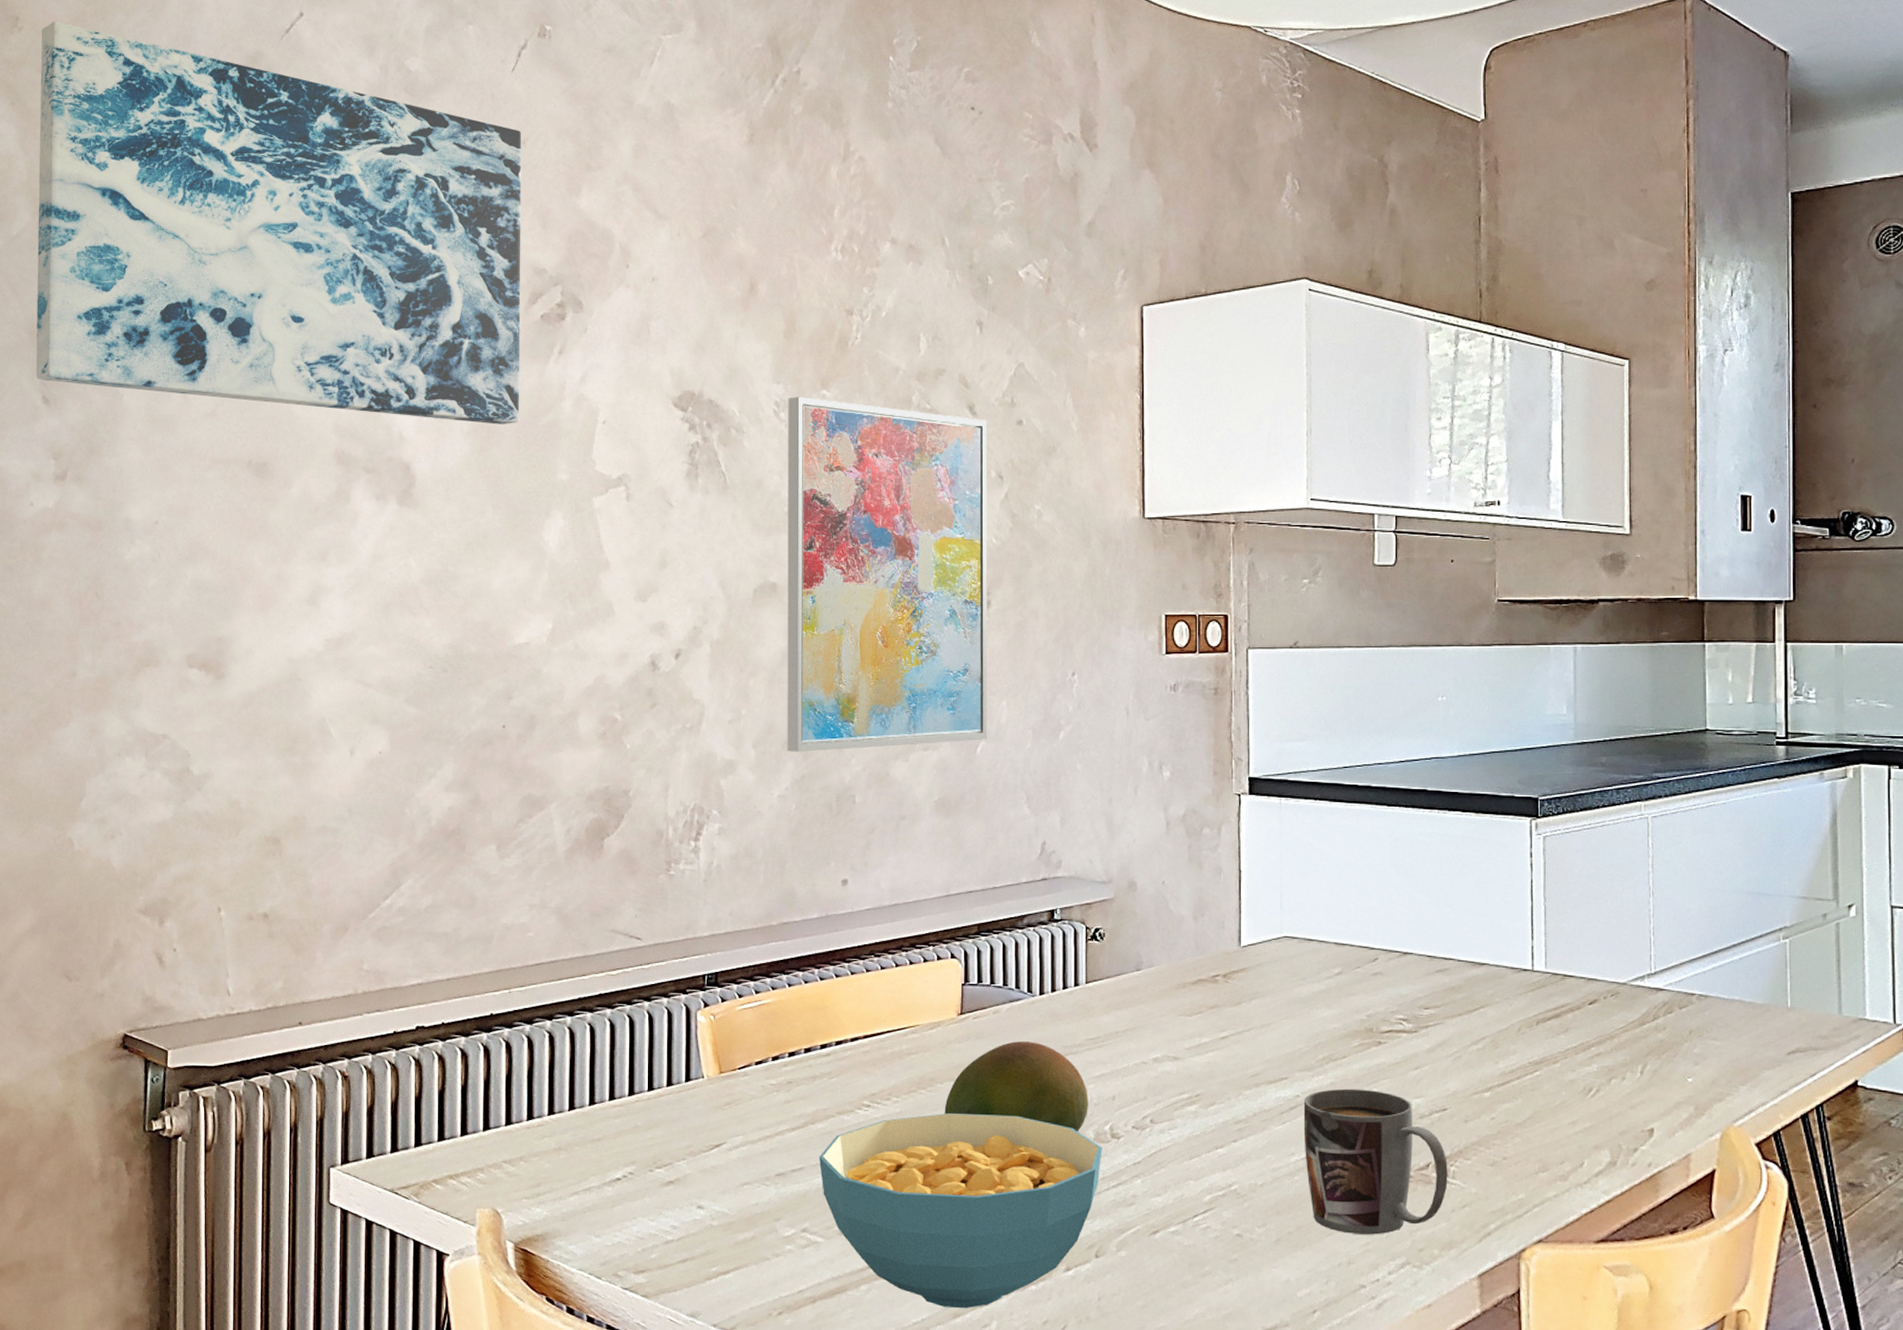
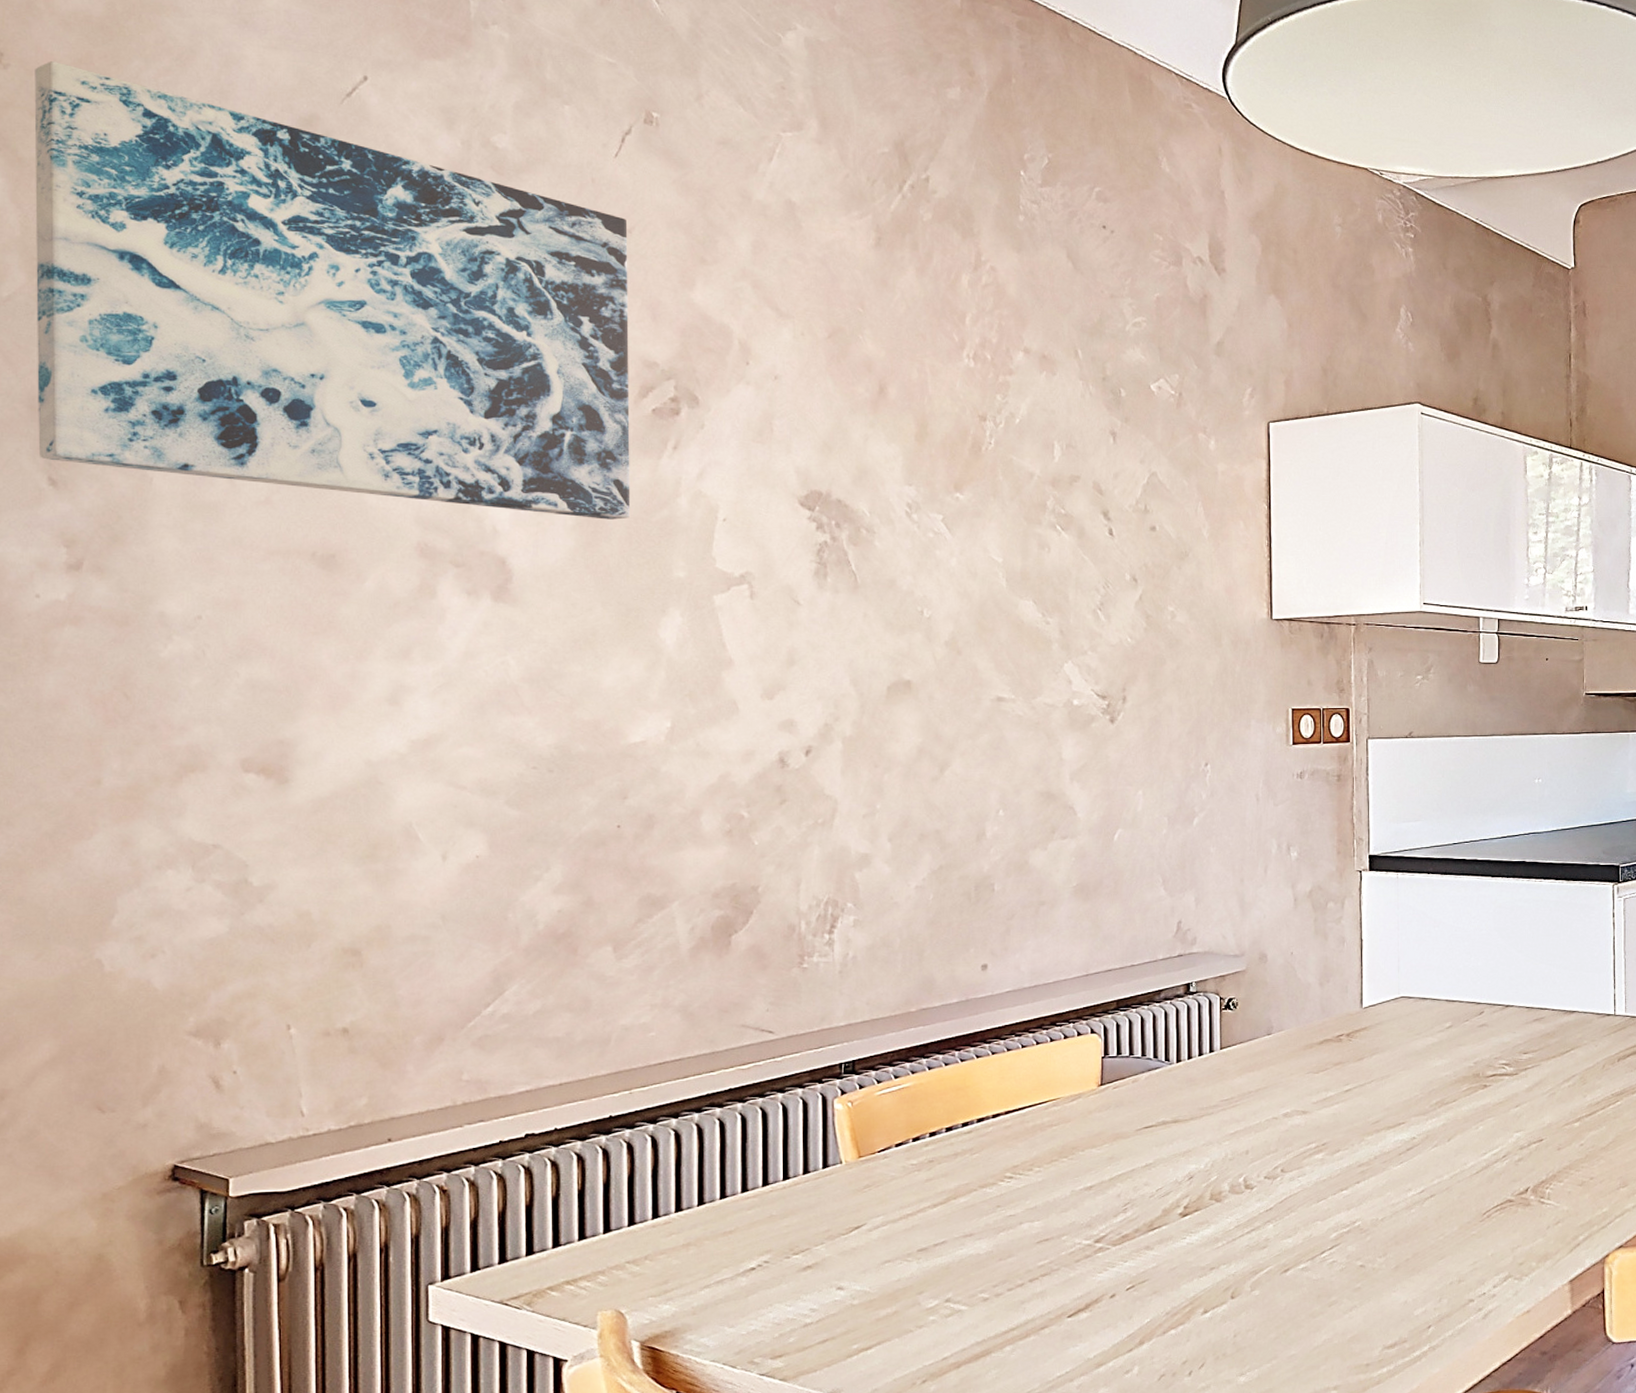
wall art: present [787,396,988,752] -> none [920,499,1124,844]
cereal bowl: present [819,1113,1102,1309] -> none [962,1175,1237,1359]
fruit: present [944,1041,1088,1133] -> none [1086,1106,1224,1186]
mug: present [1303,1088,1448,1235] -> none [1419,1127,1544,1256]

